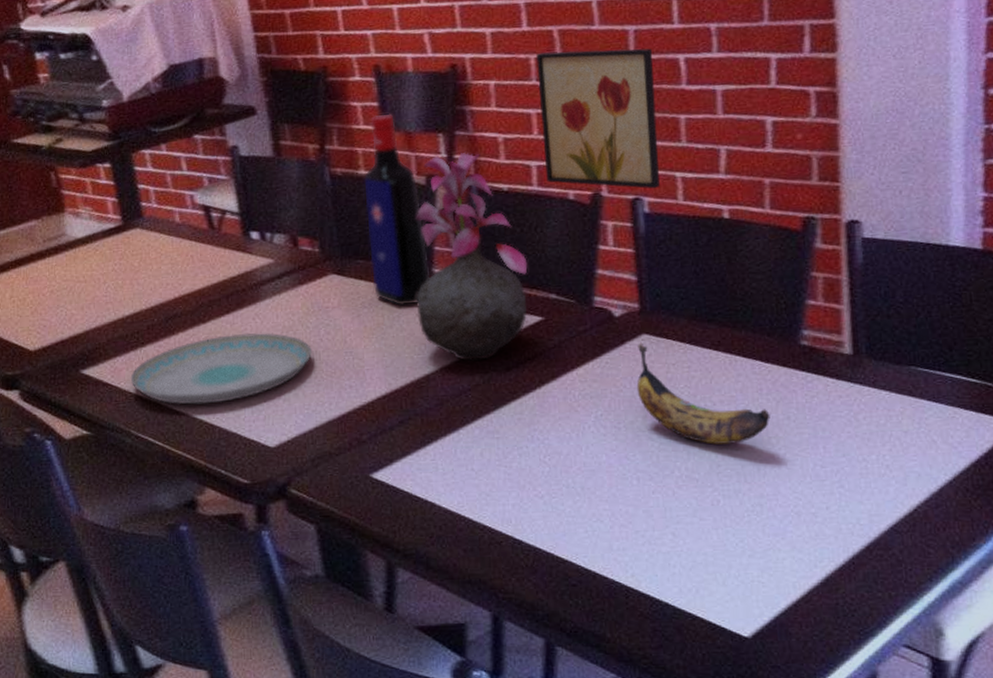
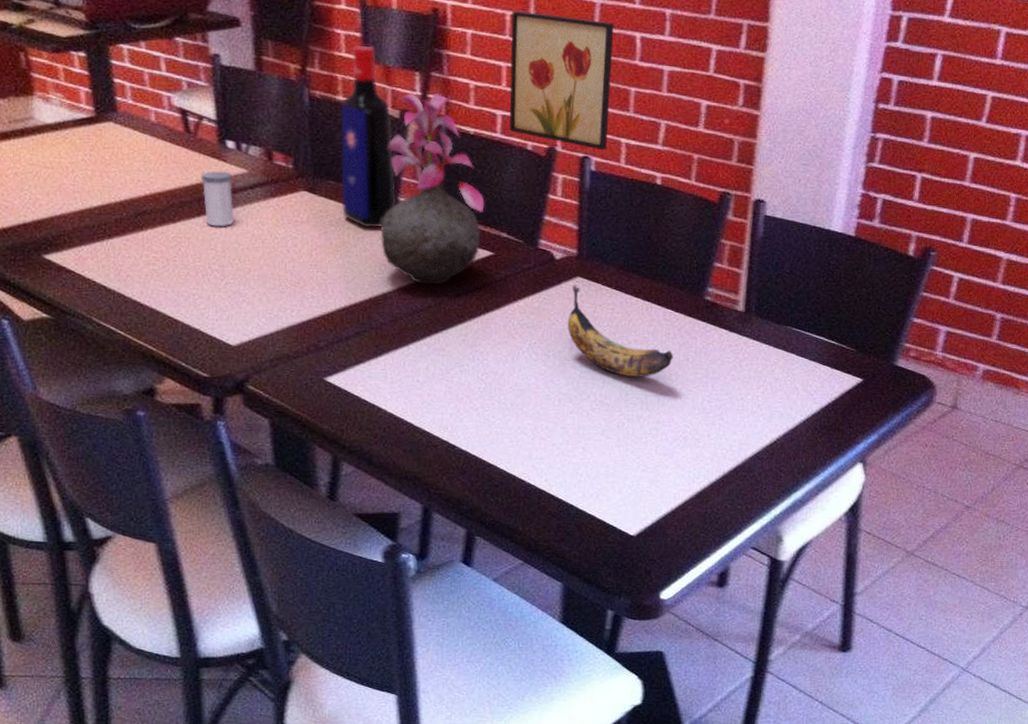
plate: present [130,333,312,405] -> none [95,236,278,300]
salt shaker: none [227,264,264,323] -> present [200,171,234,227]

